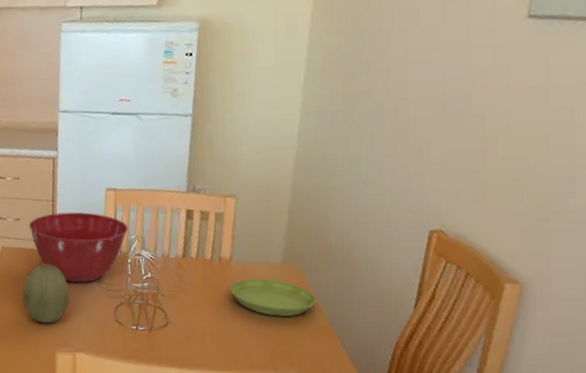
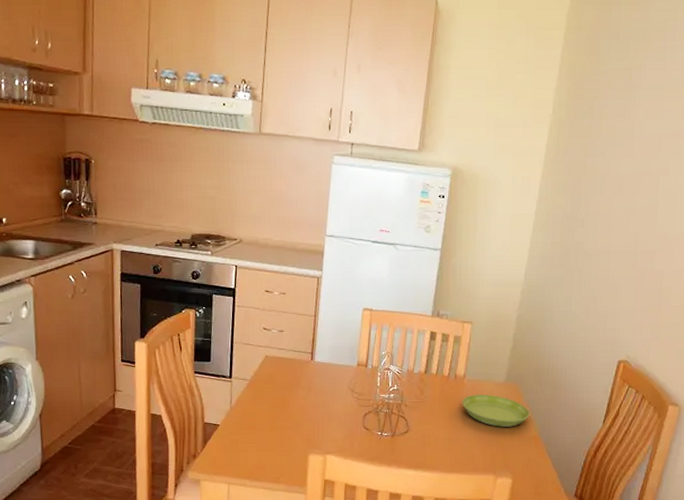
fruit: present [22,264,70,324] -> none [282,373,324,428]
mixing bowl: present [28,212,129,283] -> none [291,327,381,392]

